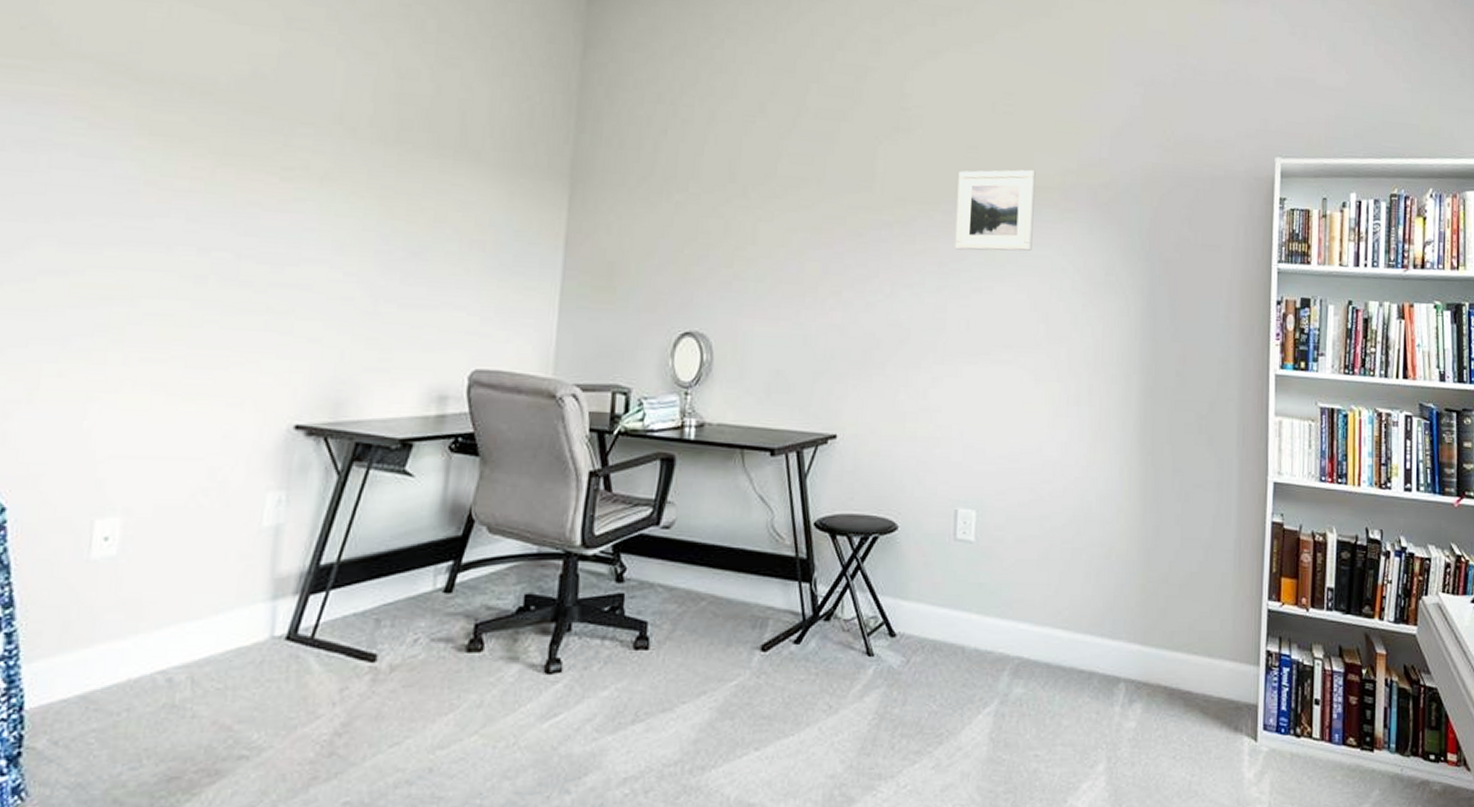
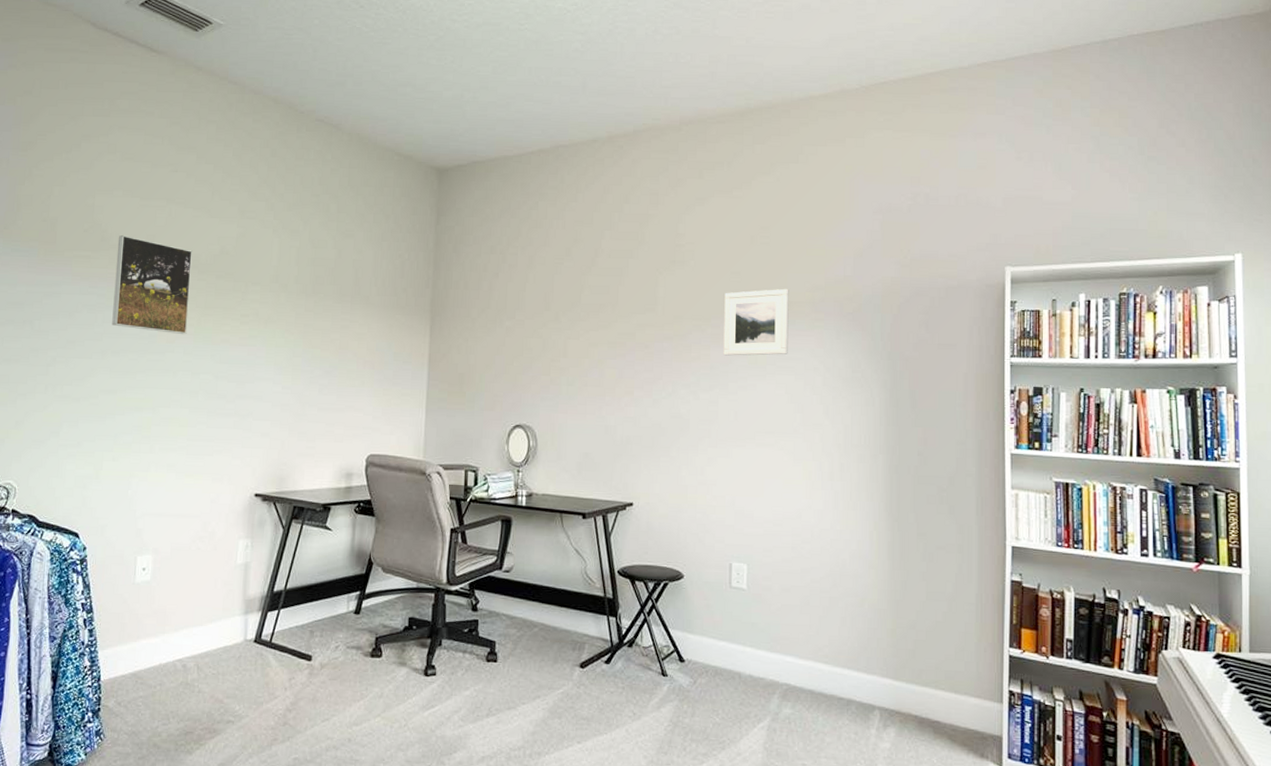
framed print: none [64,38,205,191] -> present [112,234,192,334]

